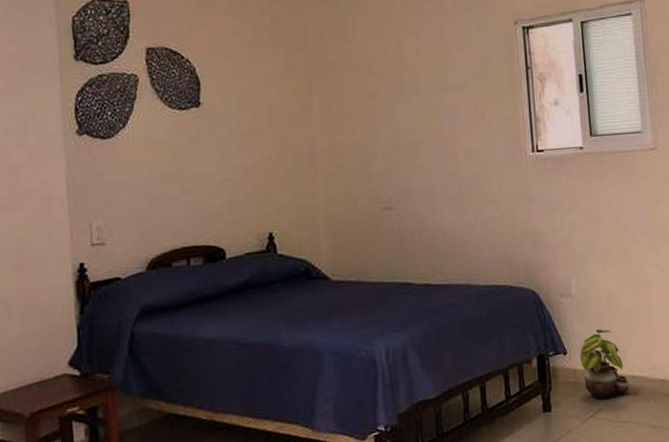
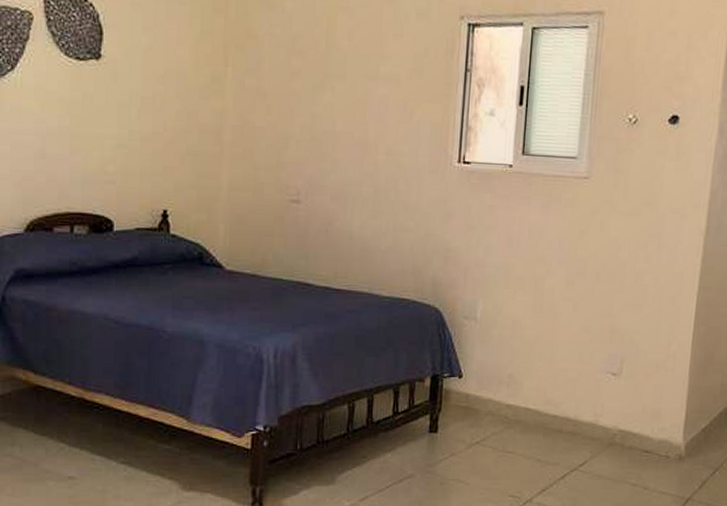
potted plant: present [579,329,630,399] -> none [474,357,521,427]

